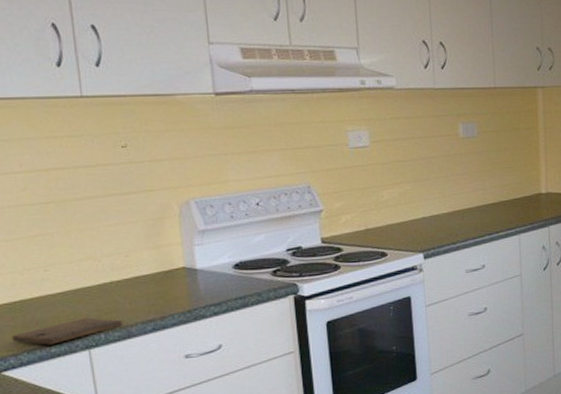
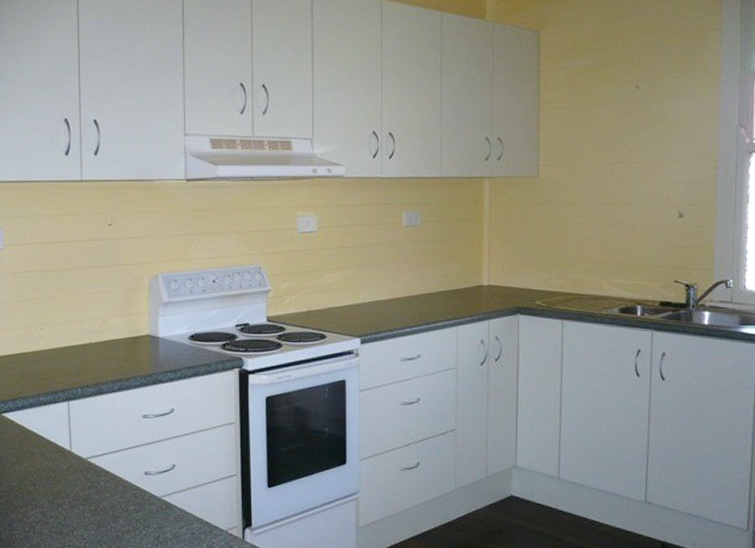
cutting board: present [12,317,122,345] -> none [12,373,95,394]

